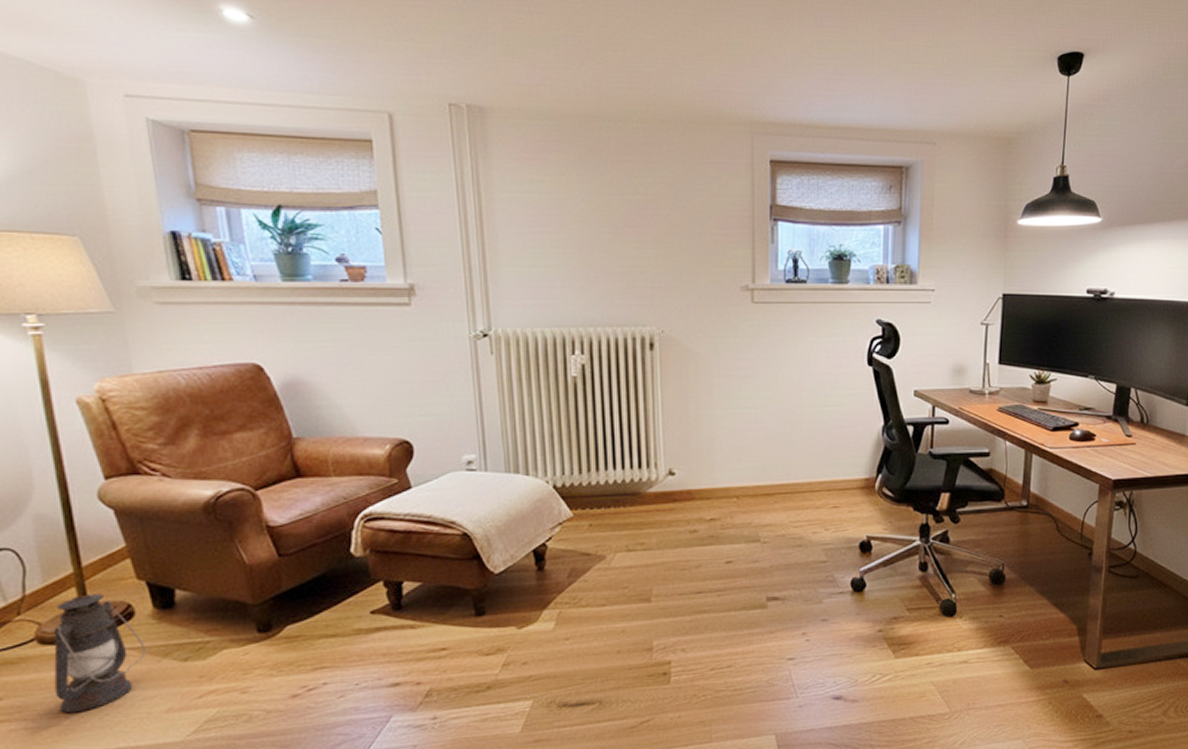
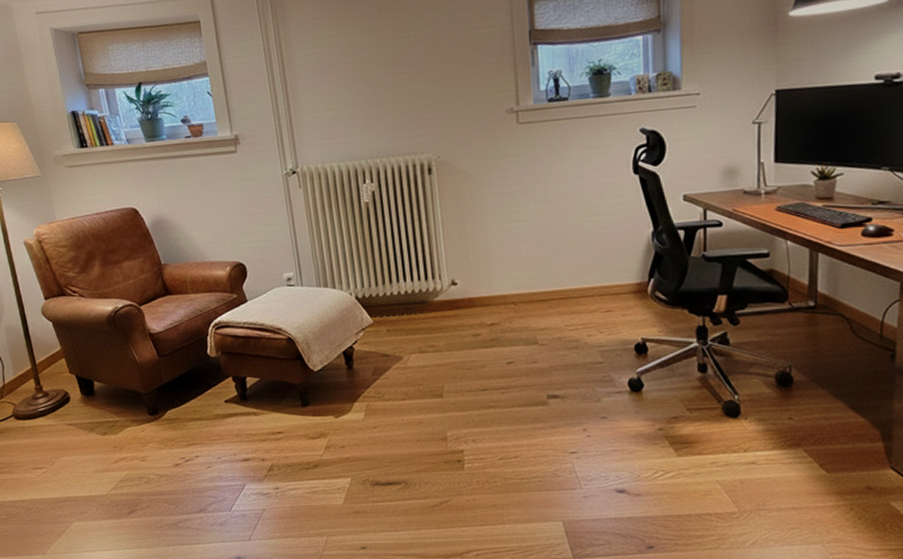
lantern: present [53,593,145,714] -> none [23,384,79,470]

